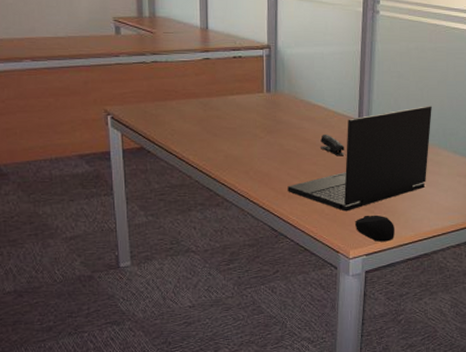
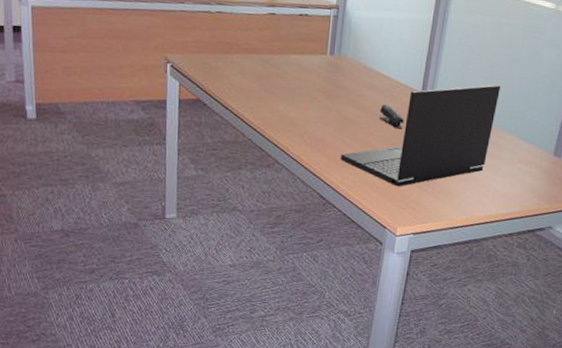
computer mouse: present [354,215,394,242] -> none [405,193,446,223]

